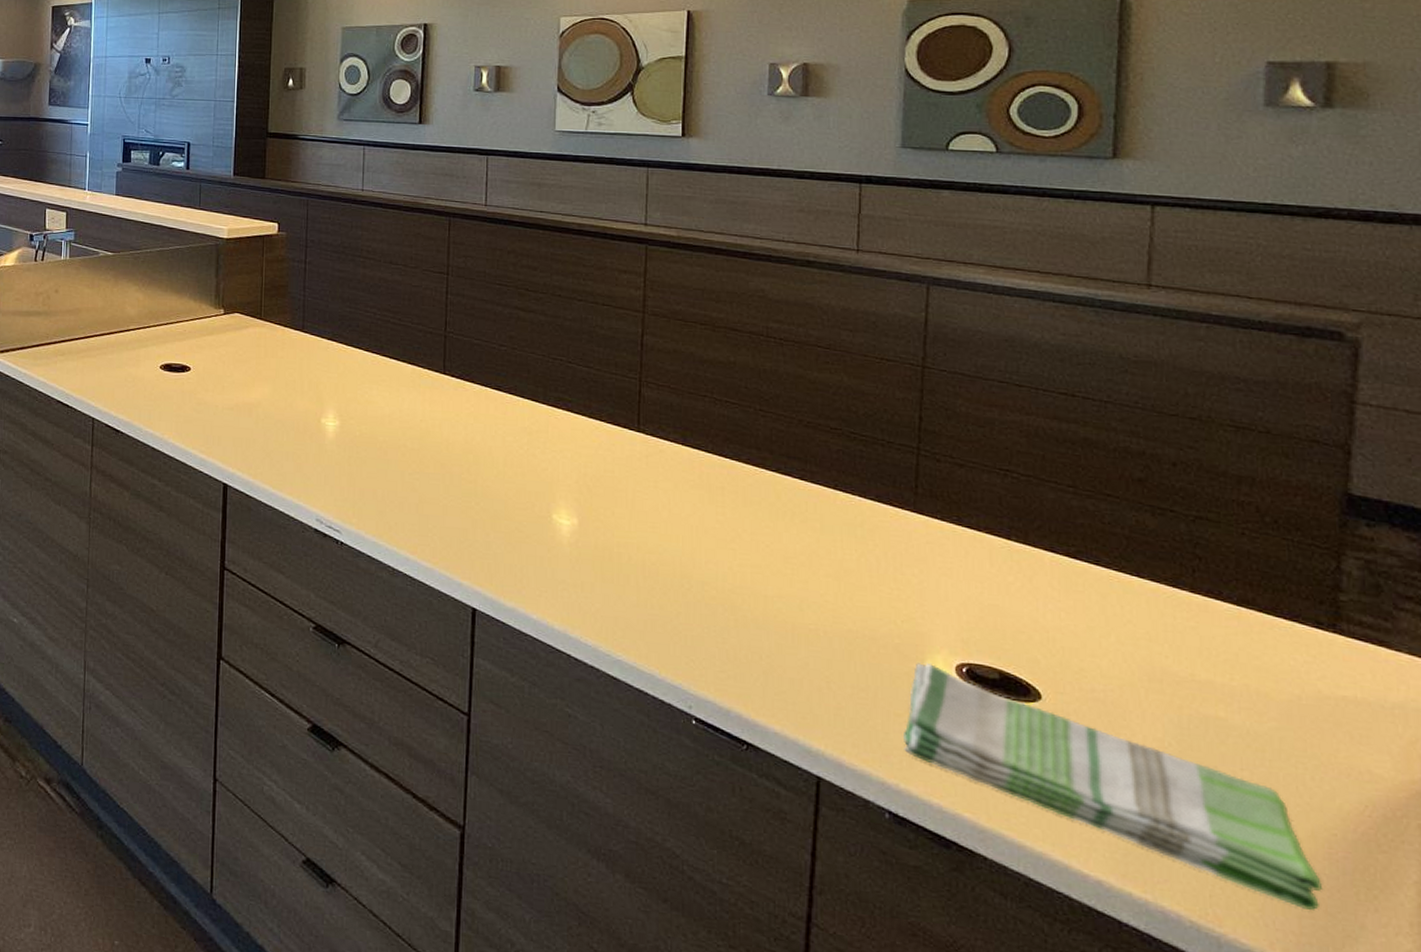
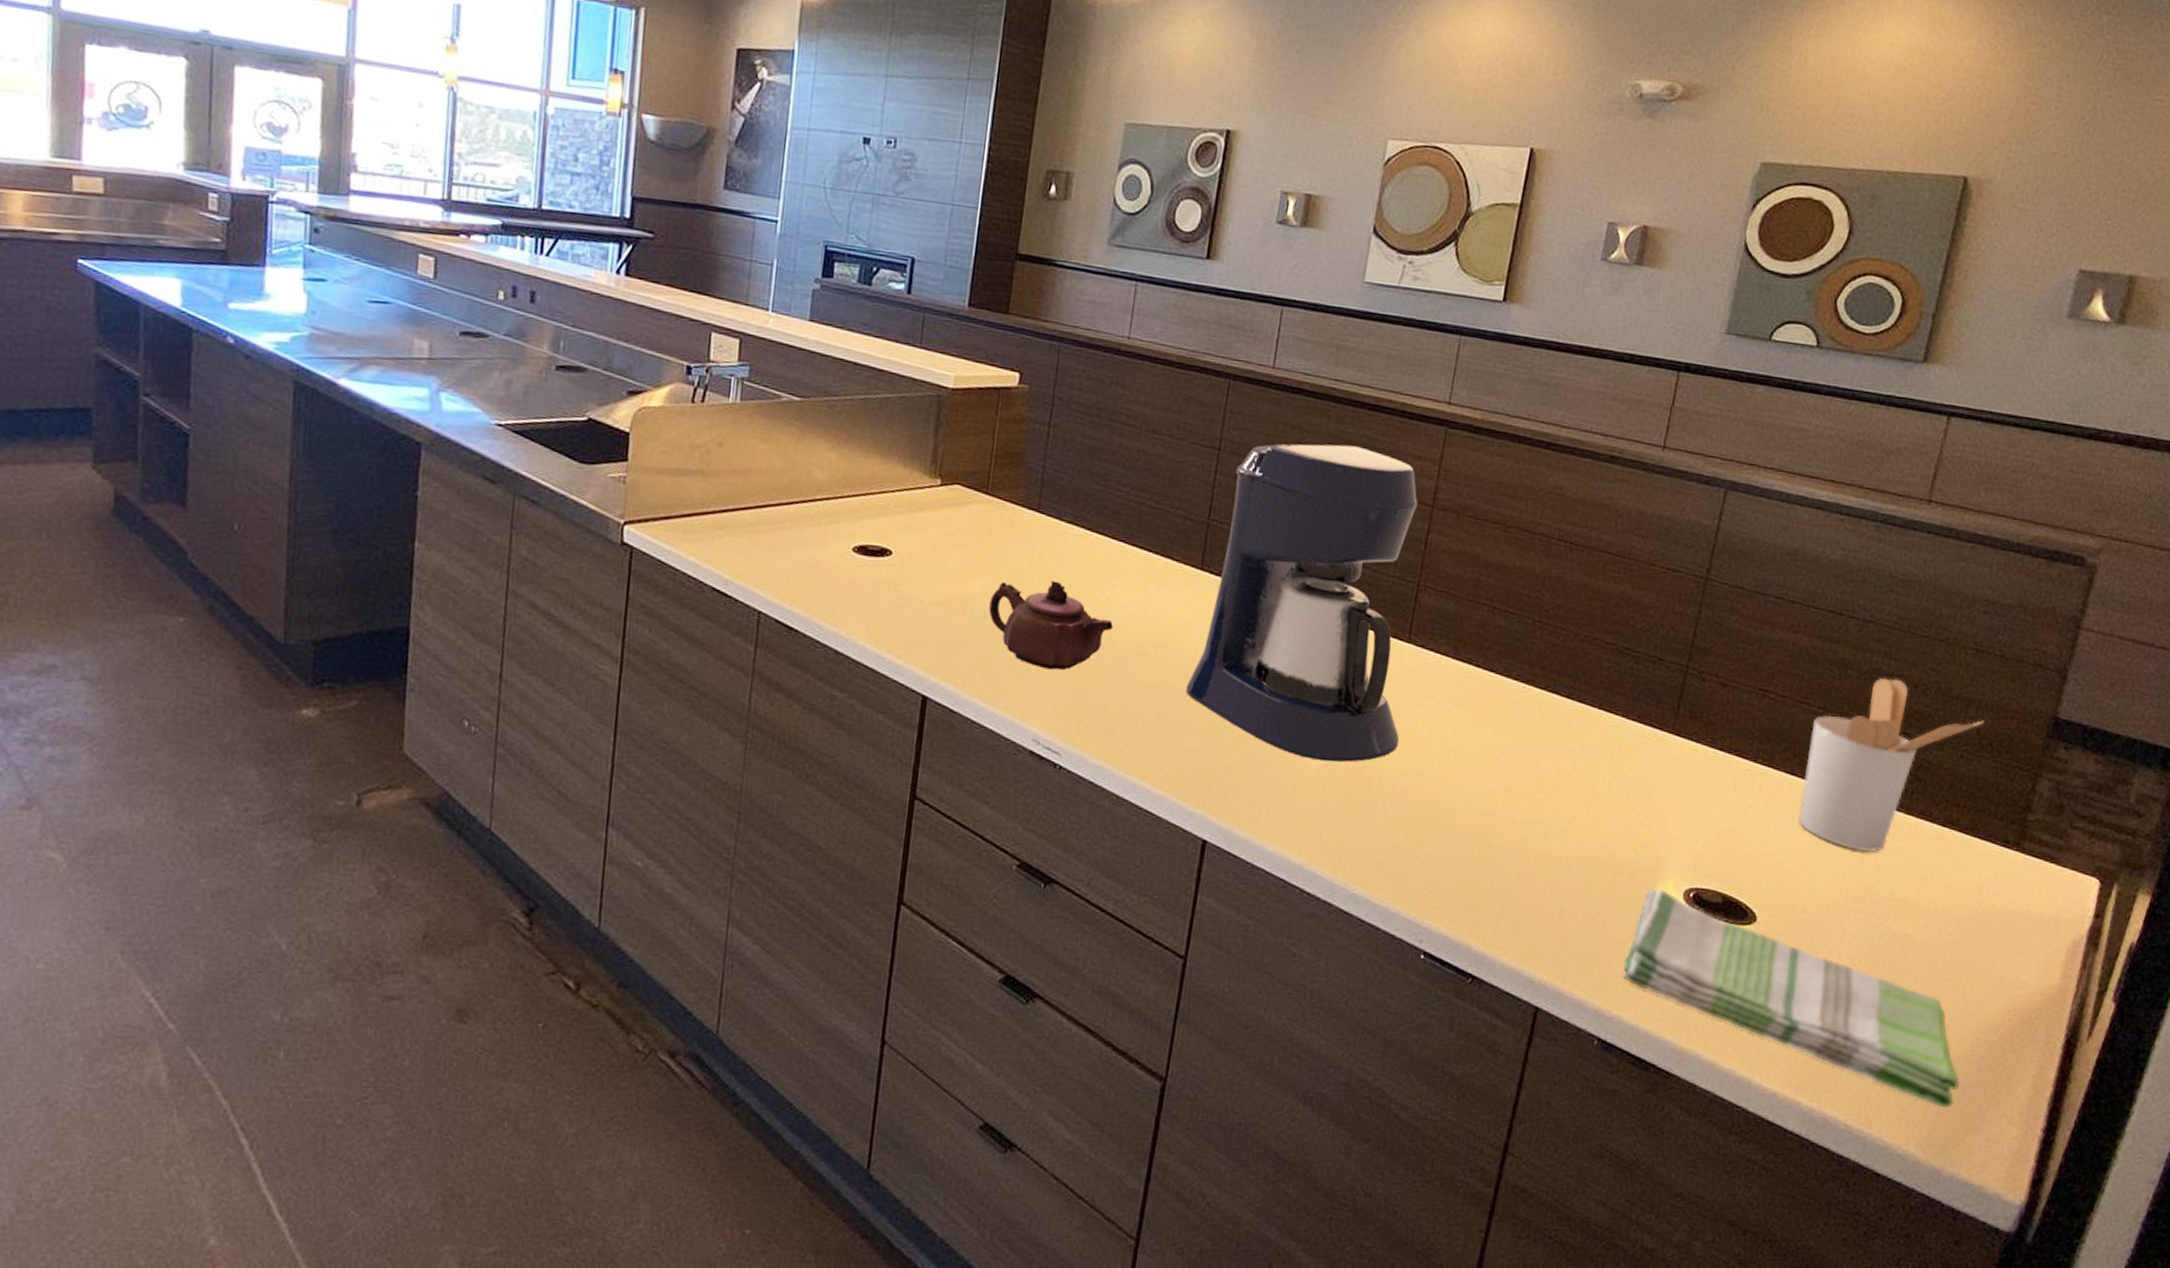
teapot: none [270,387,374,461] -> present [988,580,1113,670]
coffee maker: none [442,264,642,539] -> present [1185,443,1418,762]
utensil holder: none [1066,455,1263,631] -> present [1798,677,1985,852]

